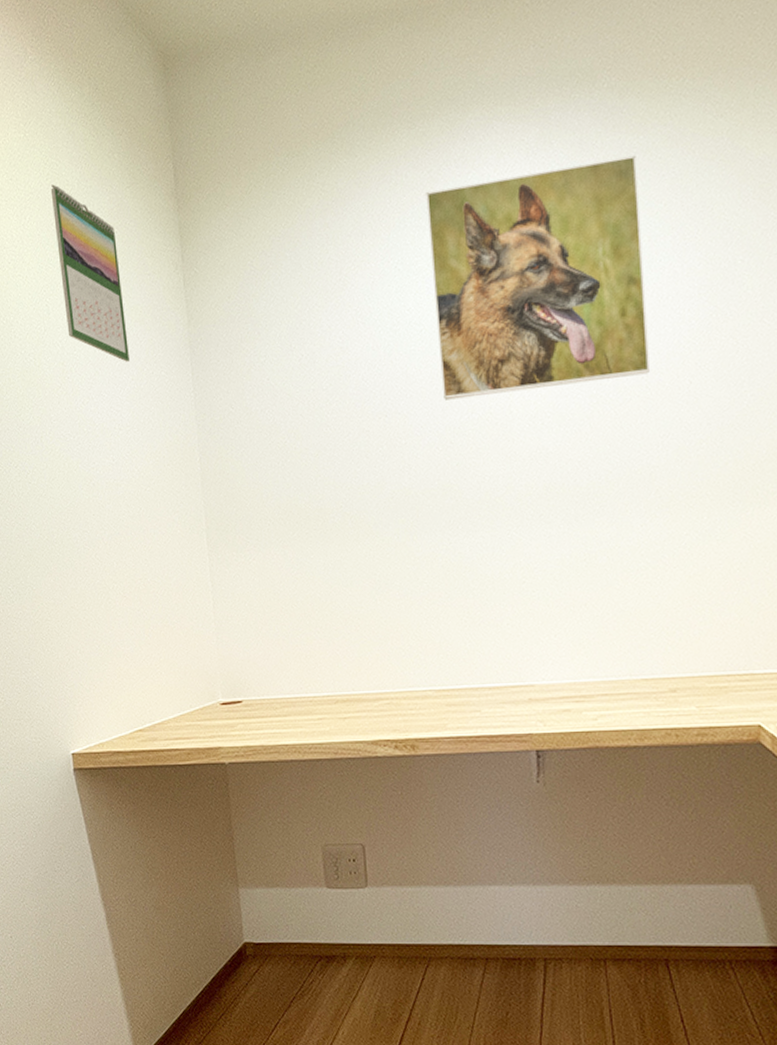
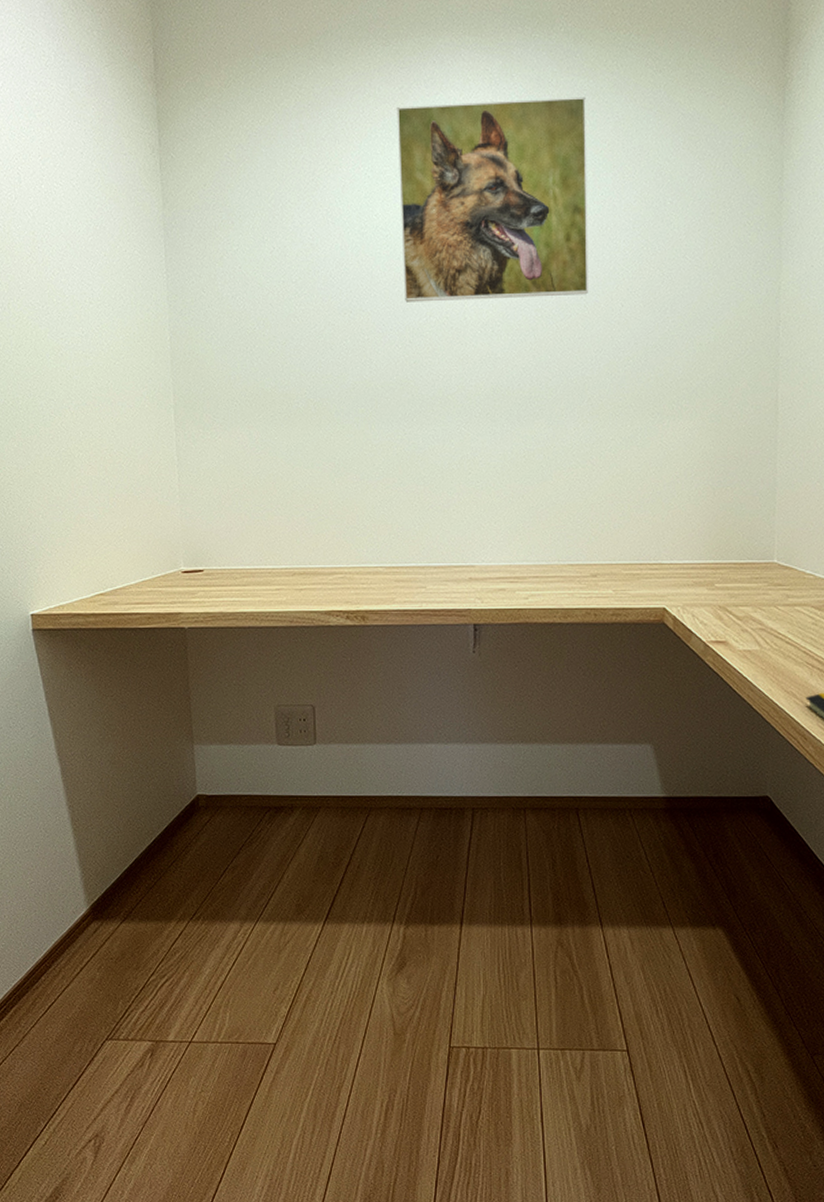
calendar: present [50,184,129,362] -> none [26,53,102,238]

